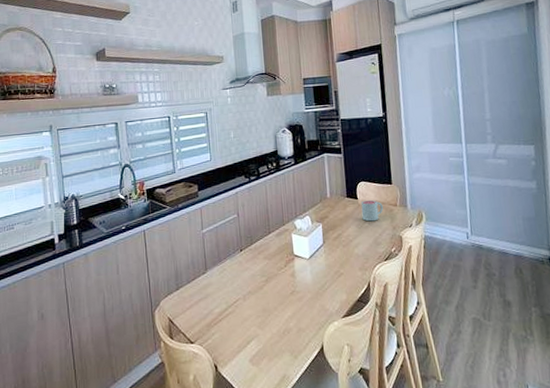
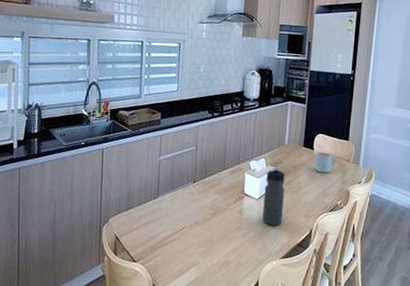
water bottle: none [314,223,337,285] -> present [262,167,285,226]

